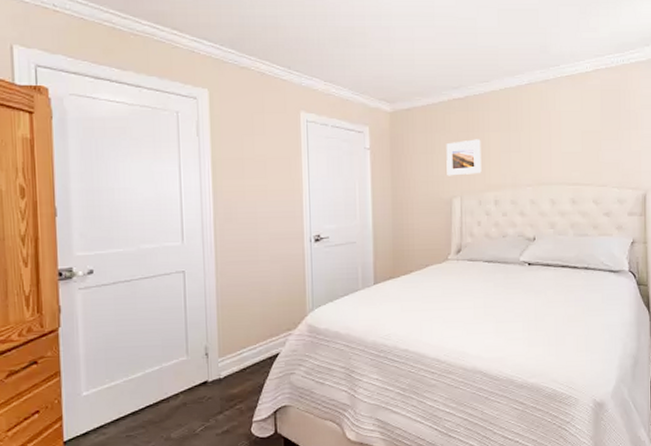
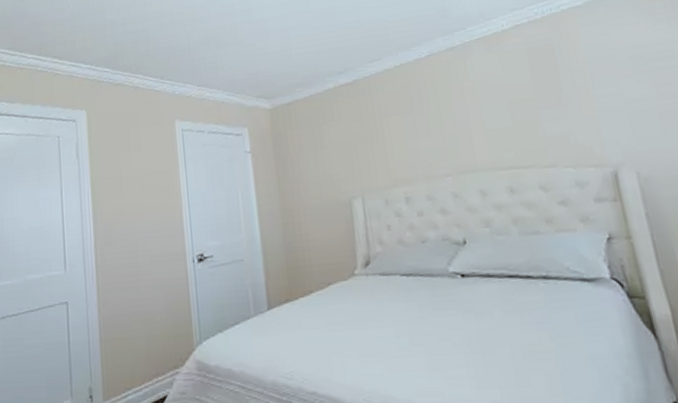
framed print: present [446,139,482,176] -> none [337,126,385,174]

